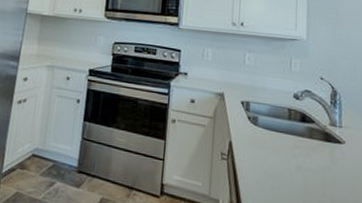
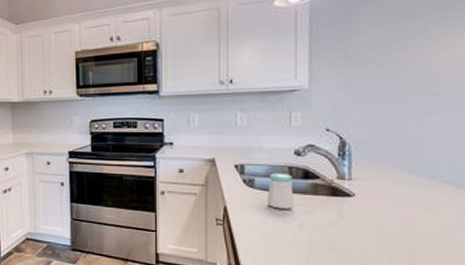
salt shaker: none [269,113,293,150] -> present [267,173,295,209]

